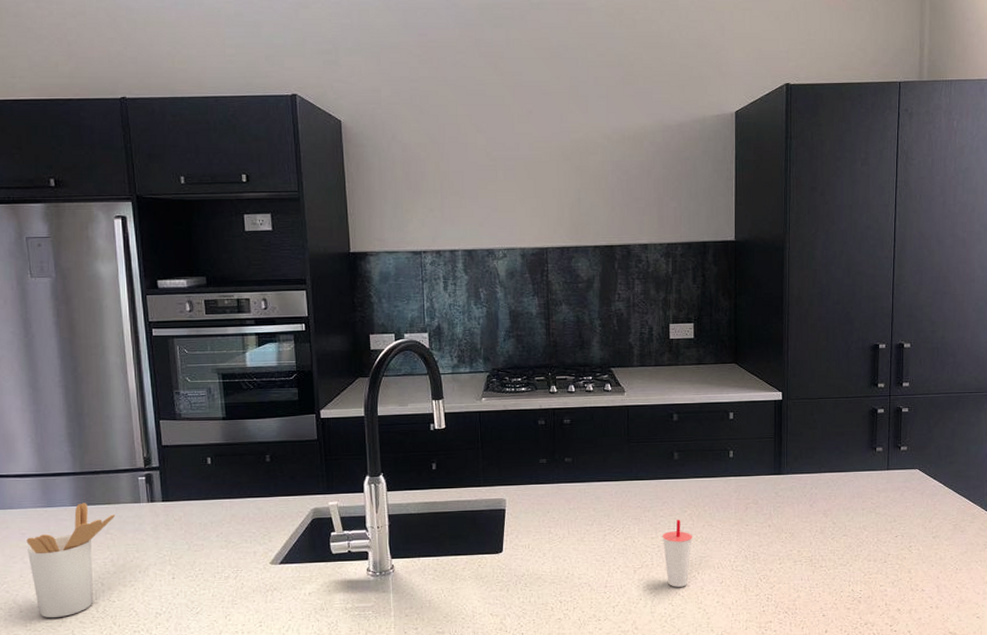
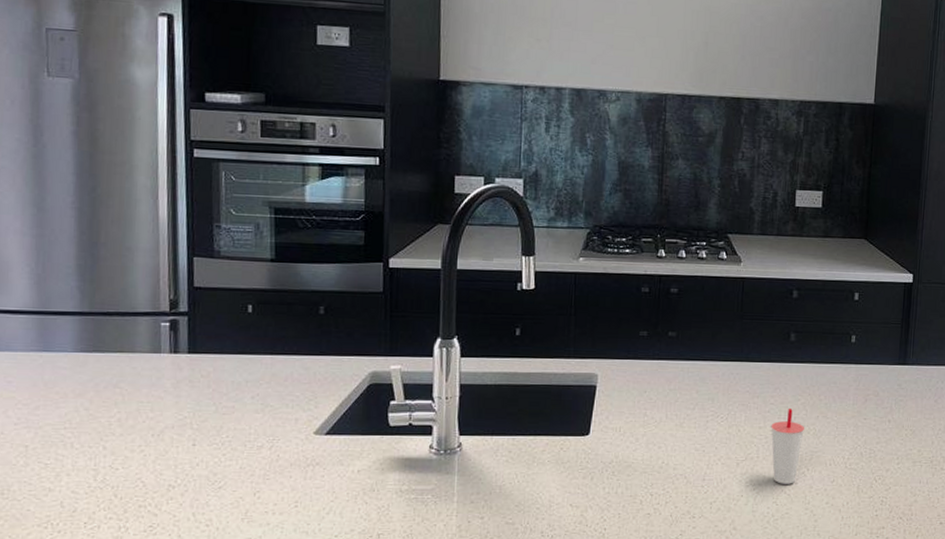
utensil holder: present [26,503,116,618] -> none [12,349,129,486]

